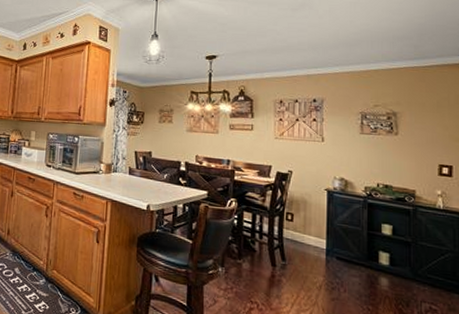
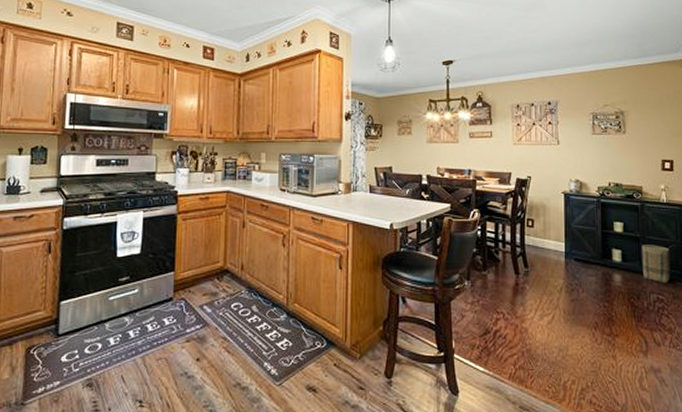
basket: none [413,250,446,294] -> present [641,245,671,284]

